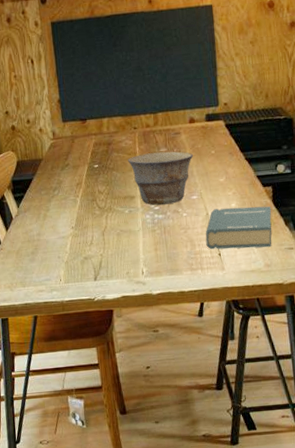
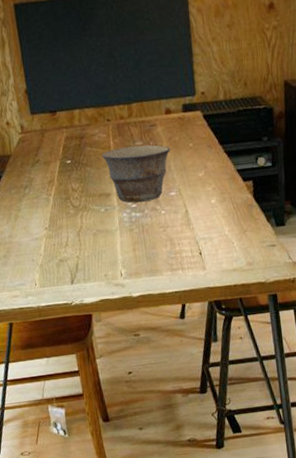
hardback book: present [205,206,272,250] -> none [185,201,254,249]

